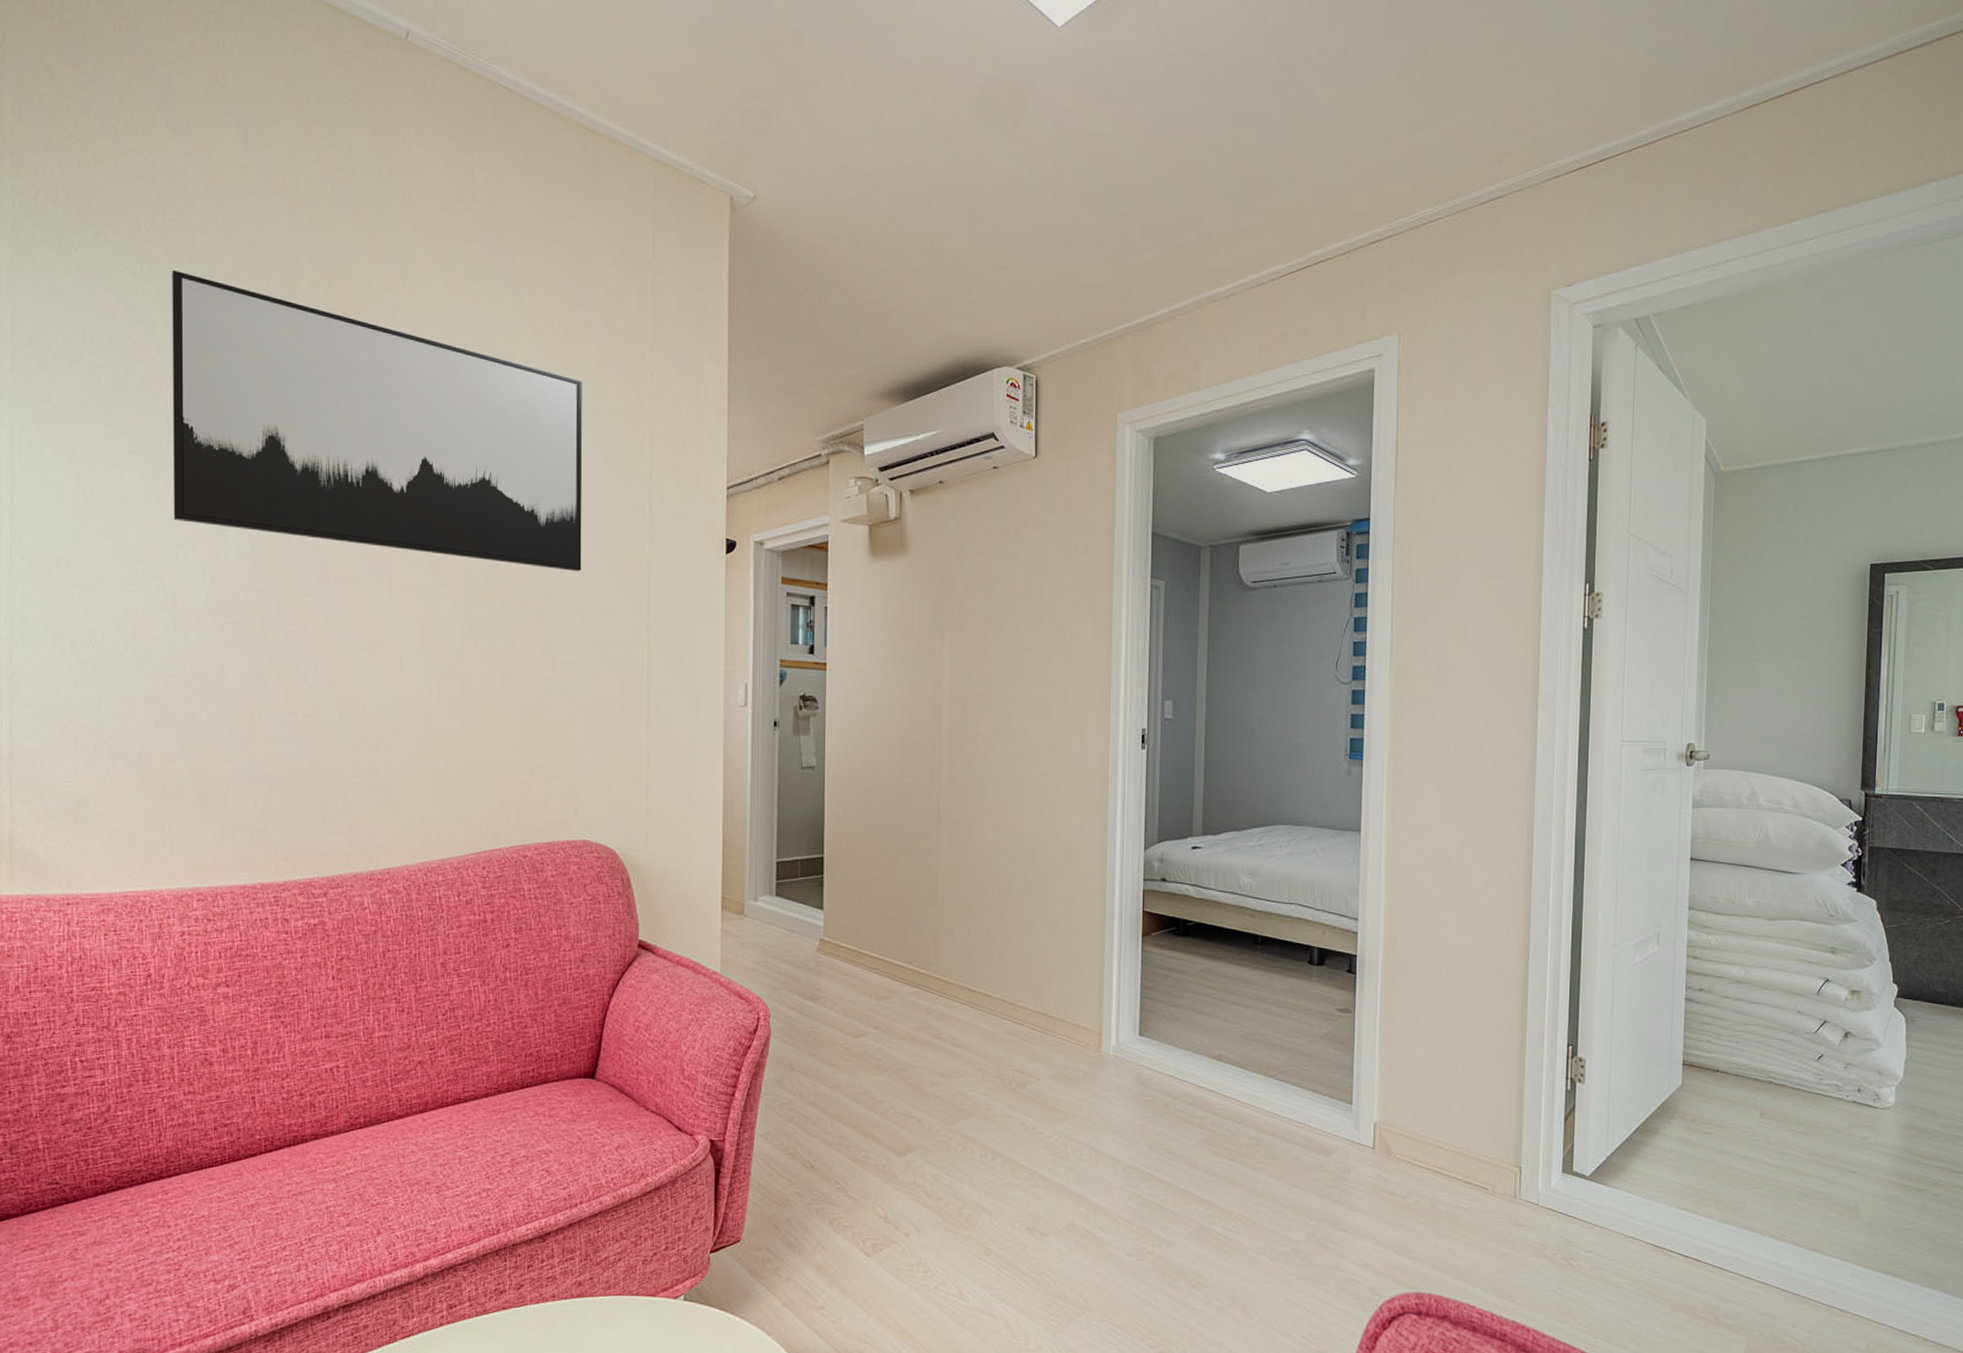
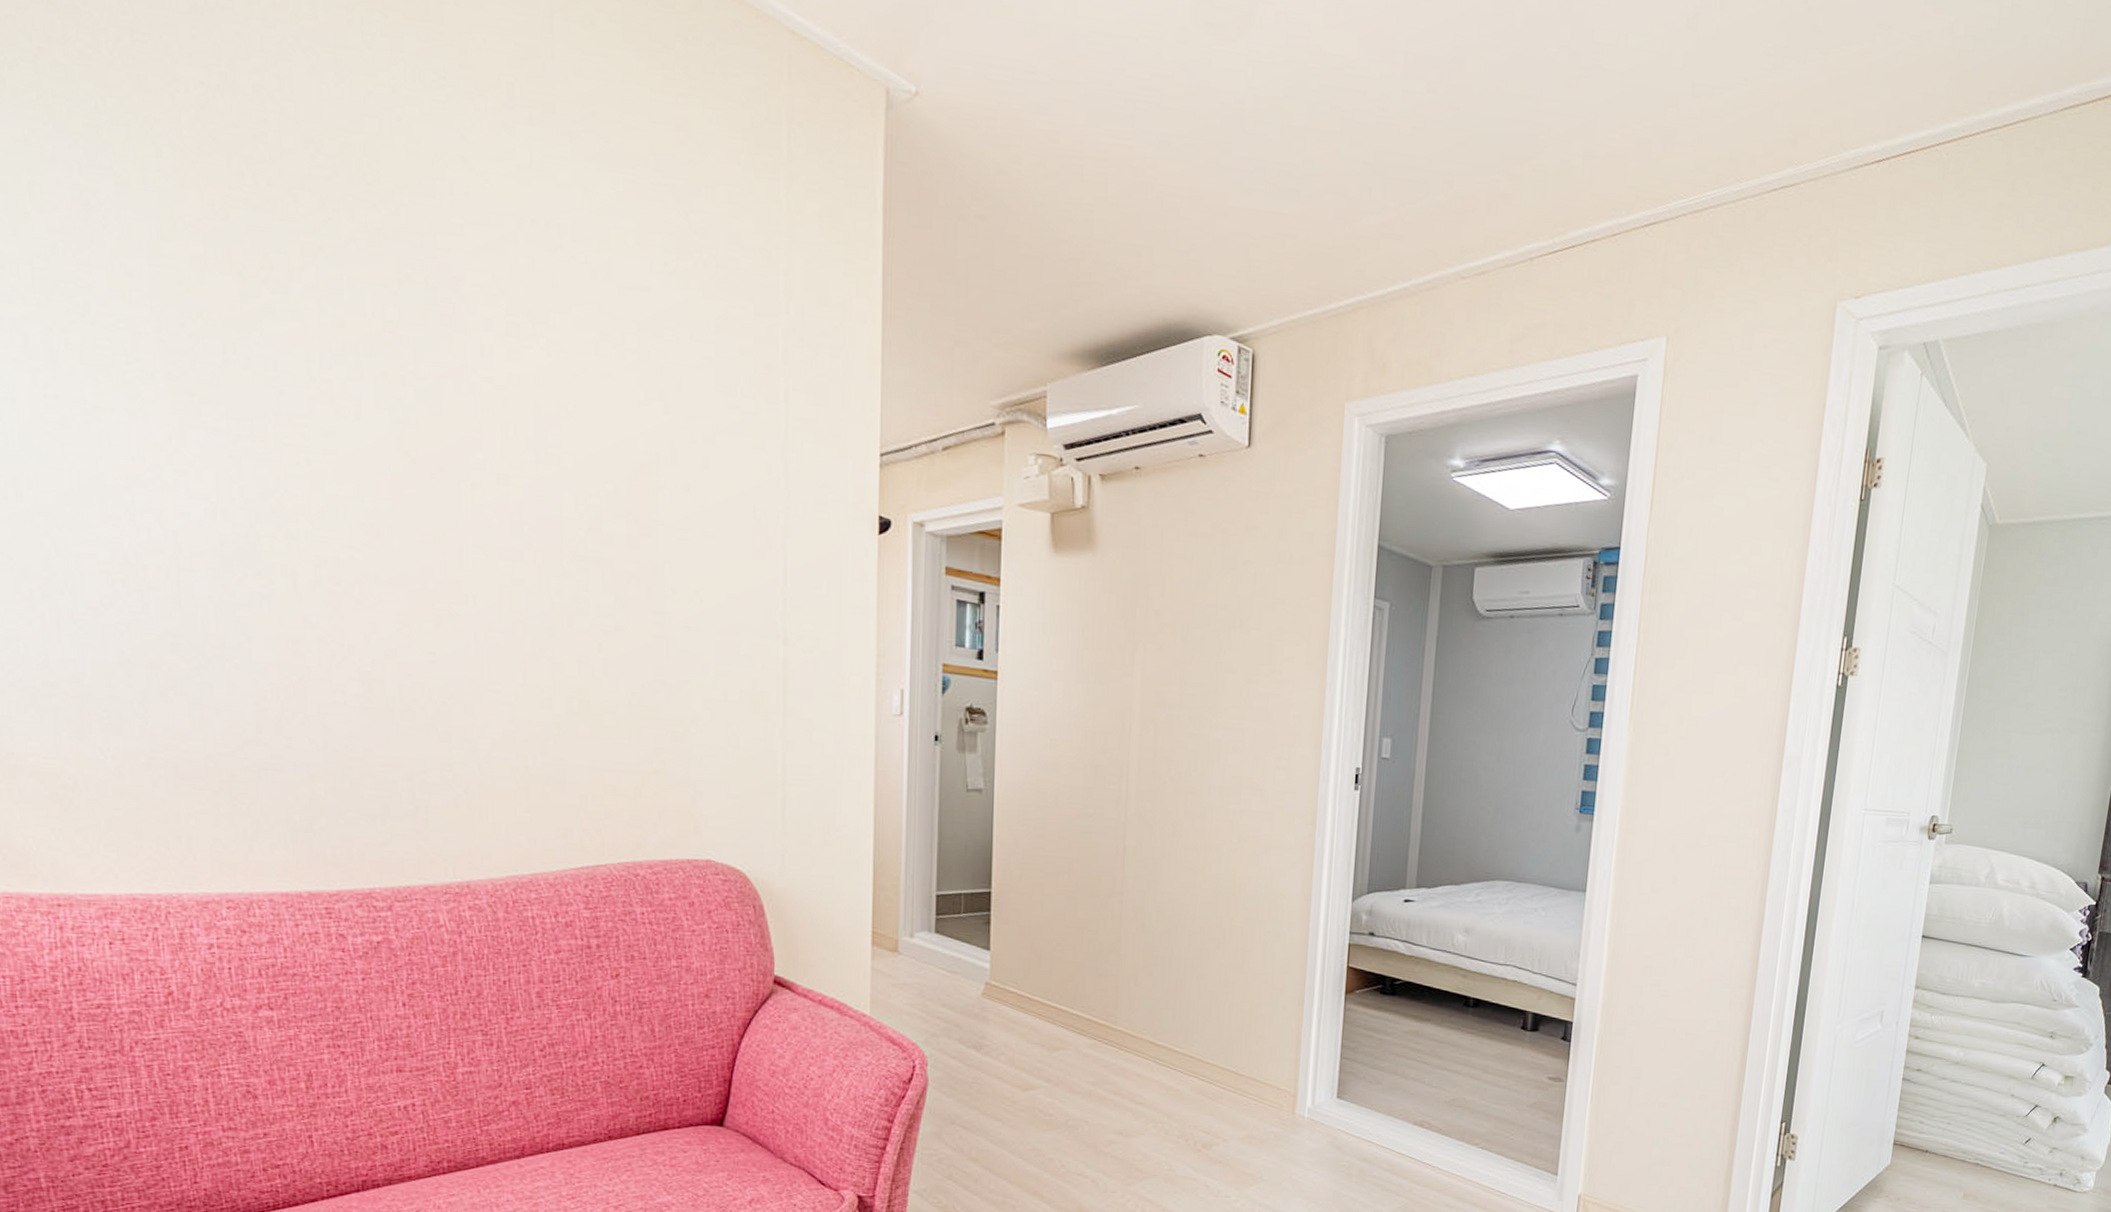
wall art: present [172,269,583,572] -> none [147,109,701,543]

